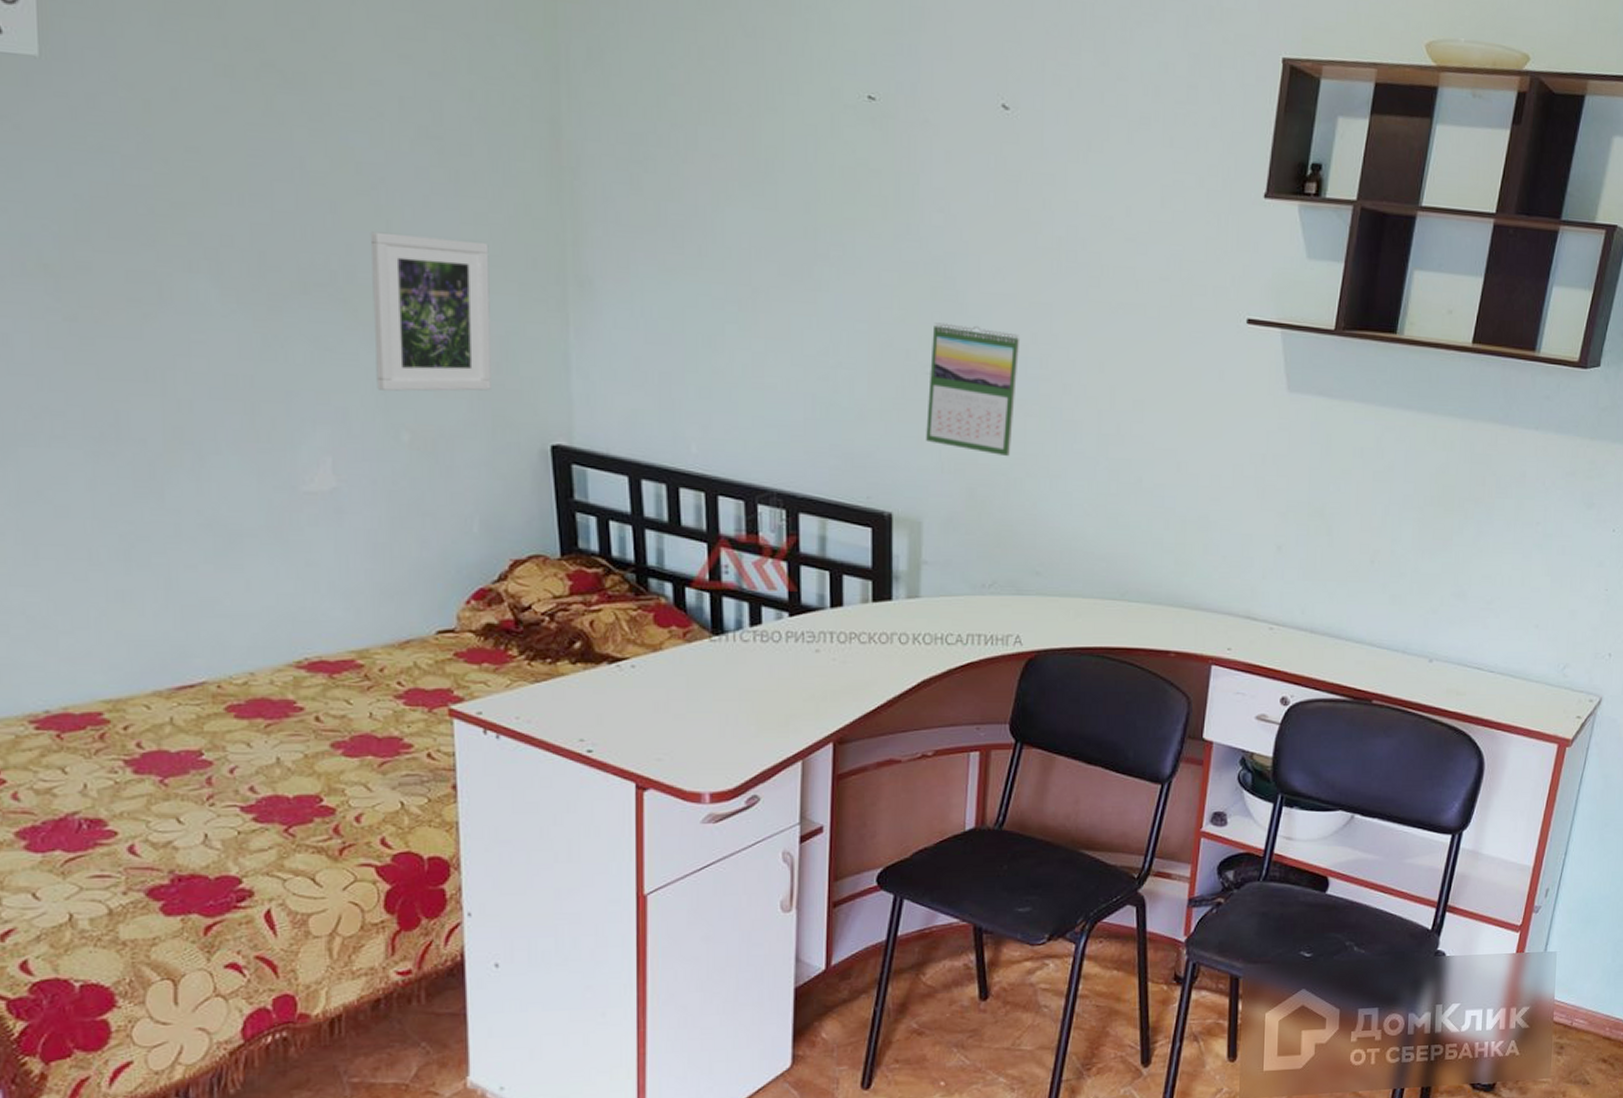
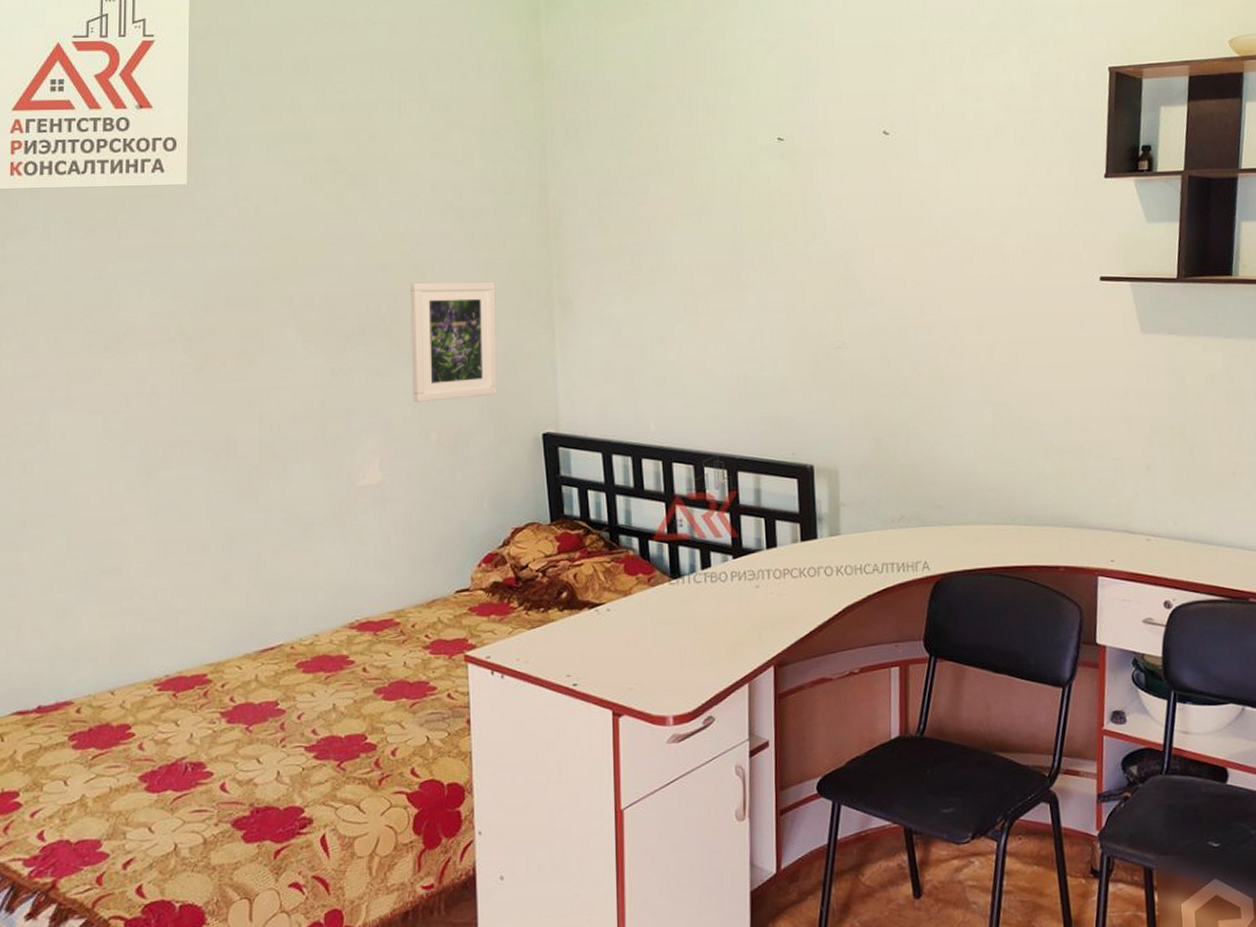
calendar: present [926,322,1021,457] -> none [837,305,911,410]

